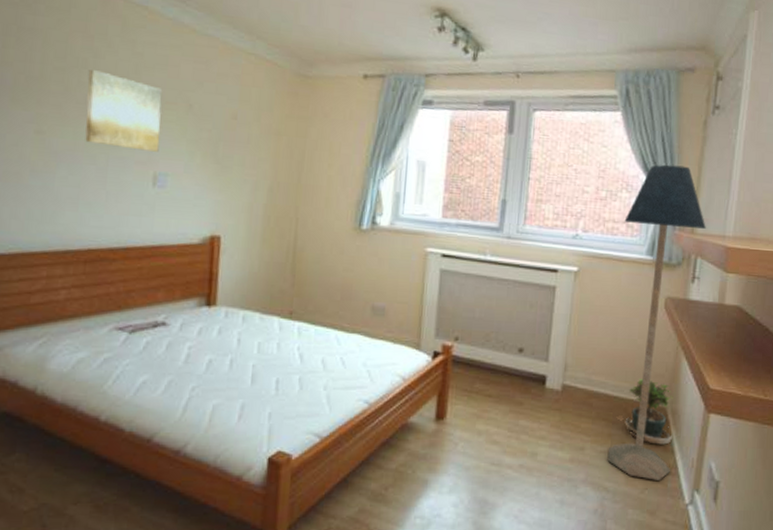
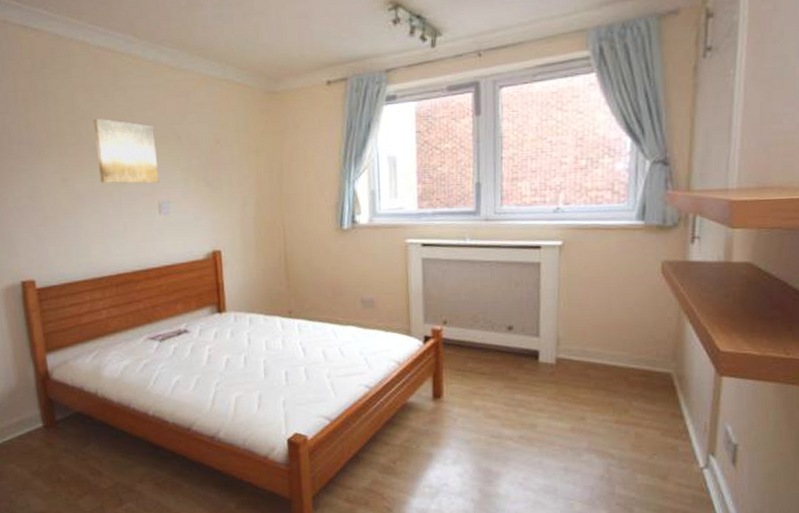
floor lamp: present [607,164,706,480] -> none [609,120,704,446]
potted plant: present [625,379,673,445] -> none [626,346,680,411]

